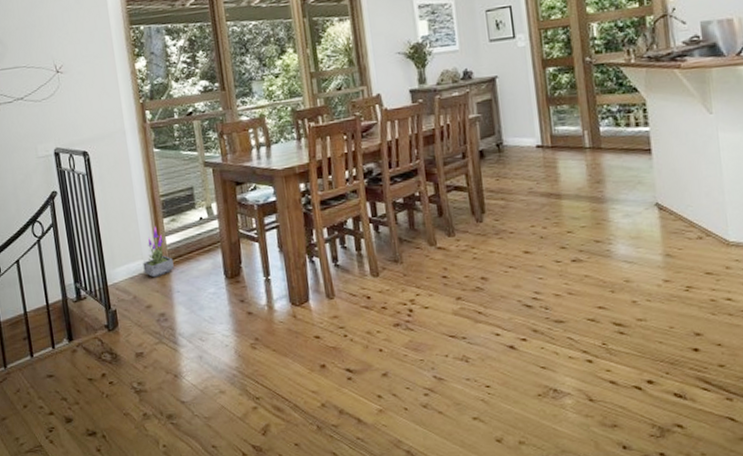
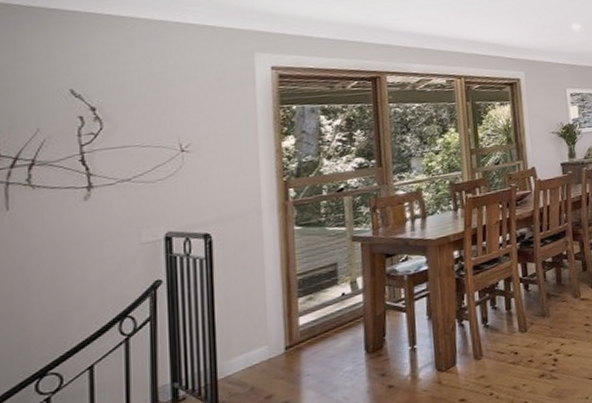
potted plant: present [142,226,174,278] -> none [267,307,306,364]

